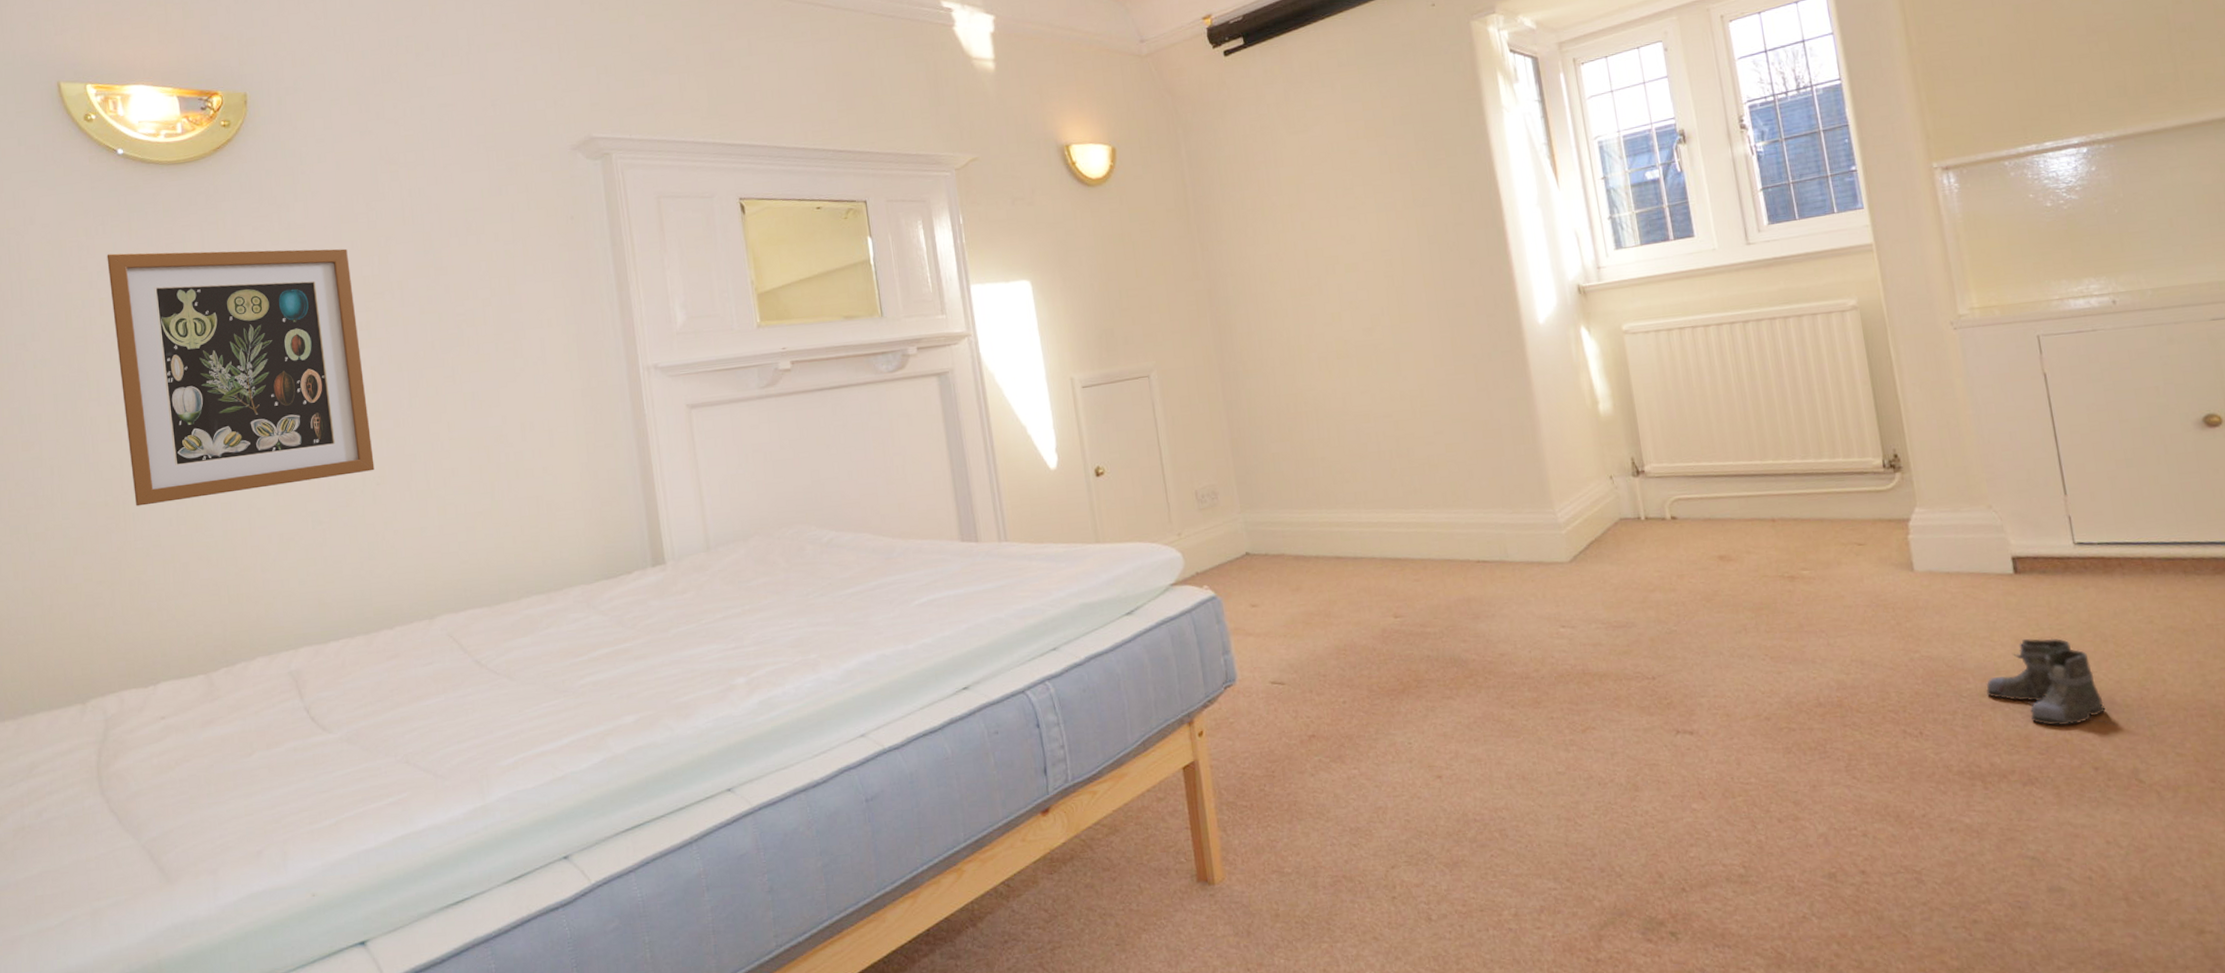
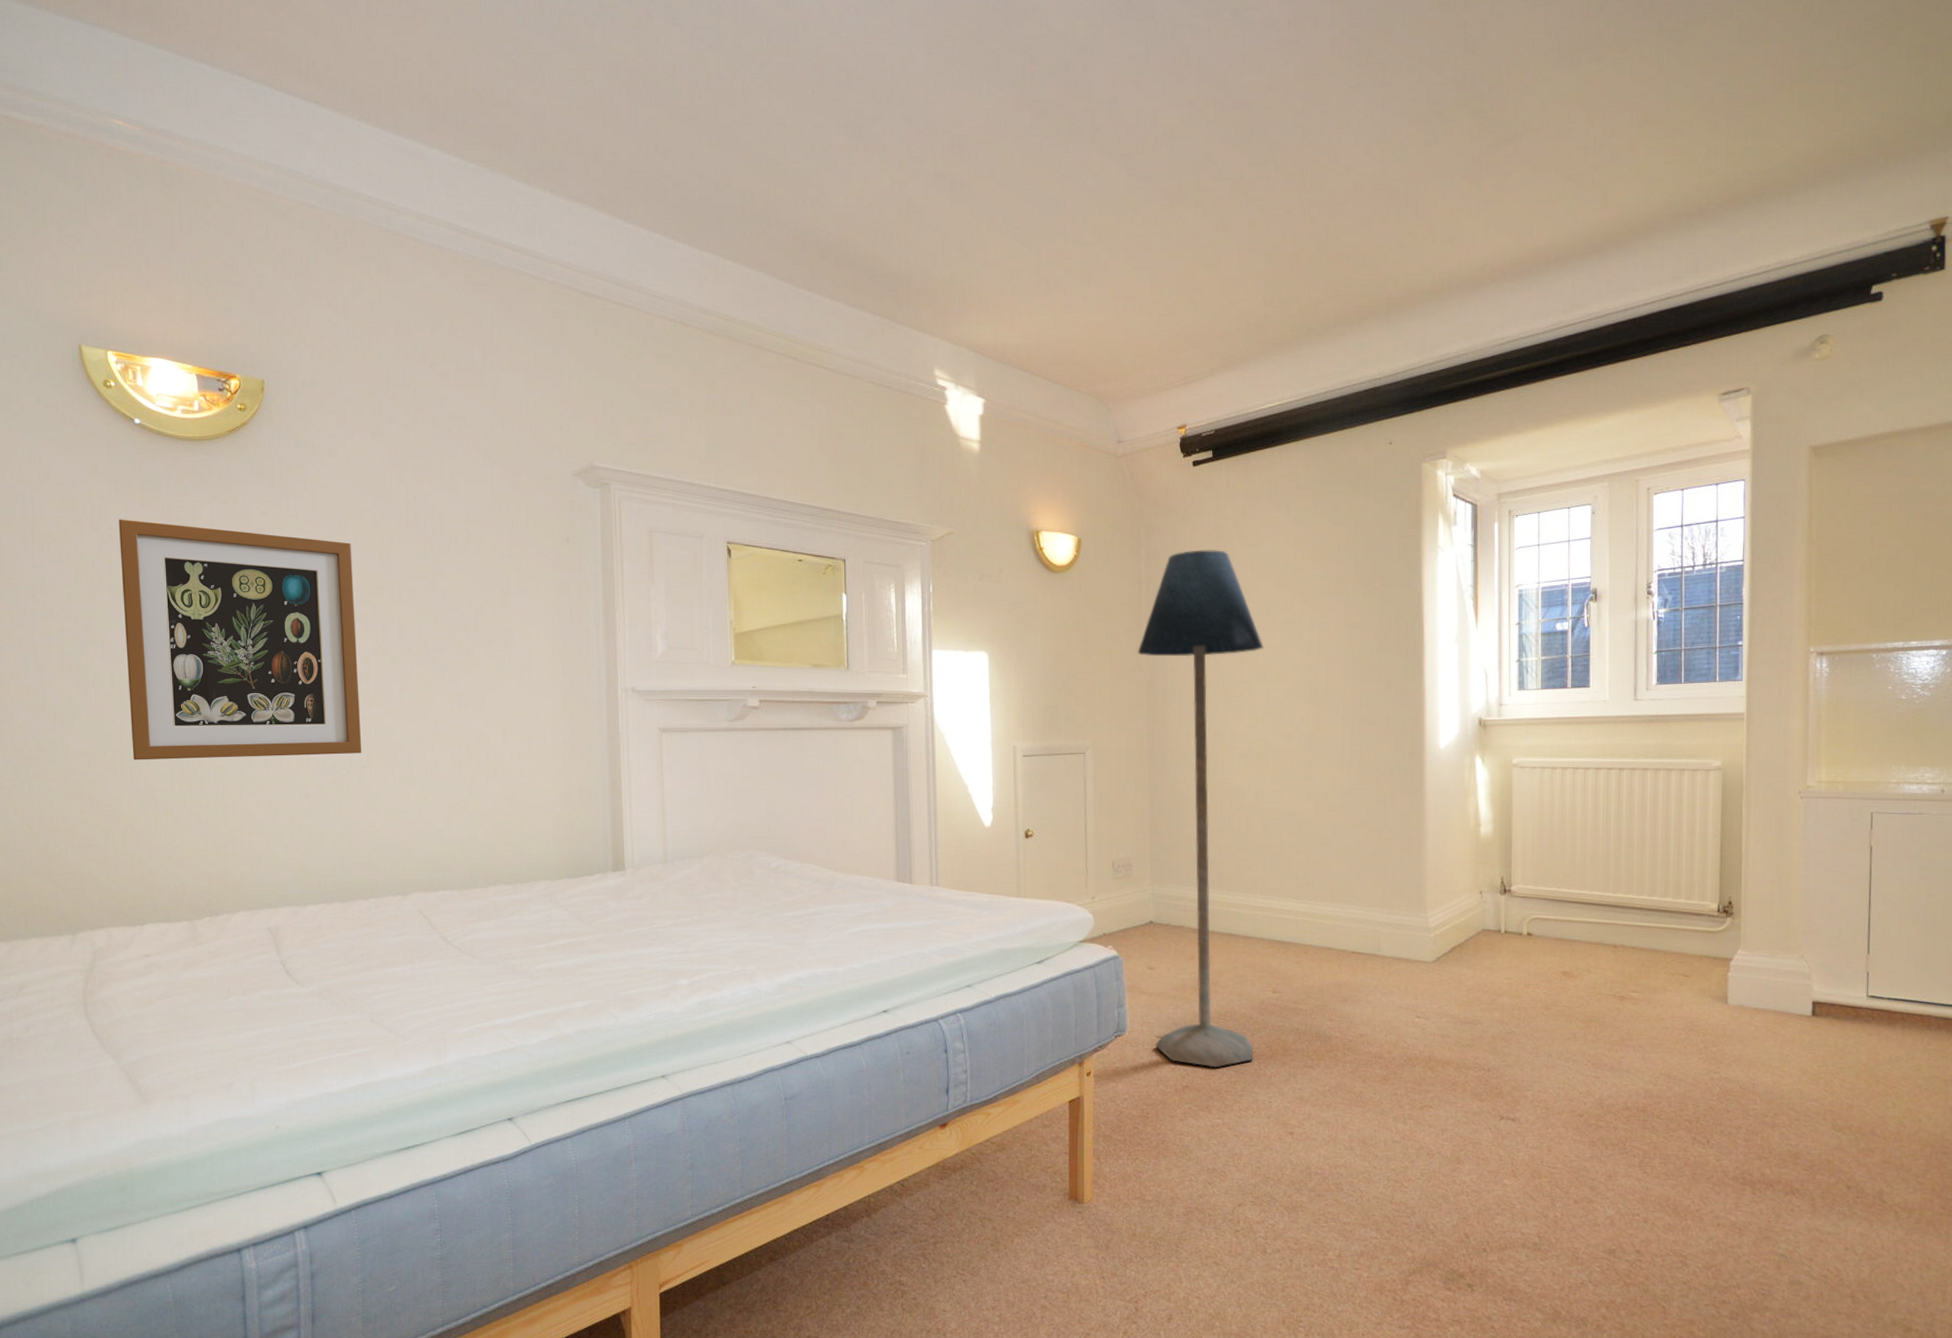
floor lamp: none [1191,140,1384,711] -> present [1138,550,1264,1068]
boots: present [1986,638,2116,726] -> none [1770,1073,1872,1154]

